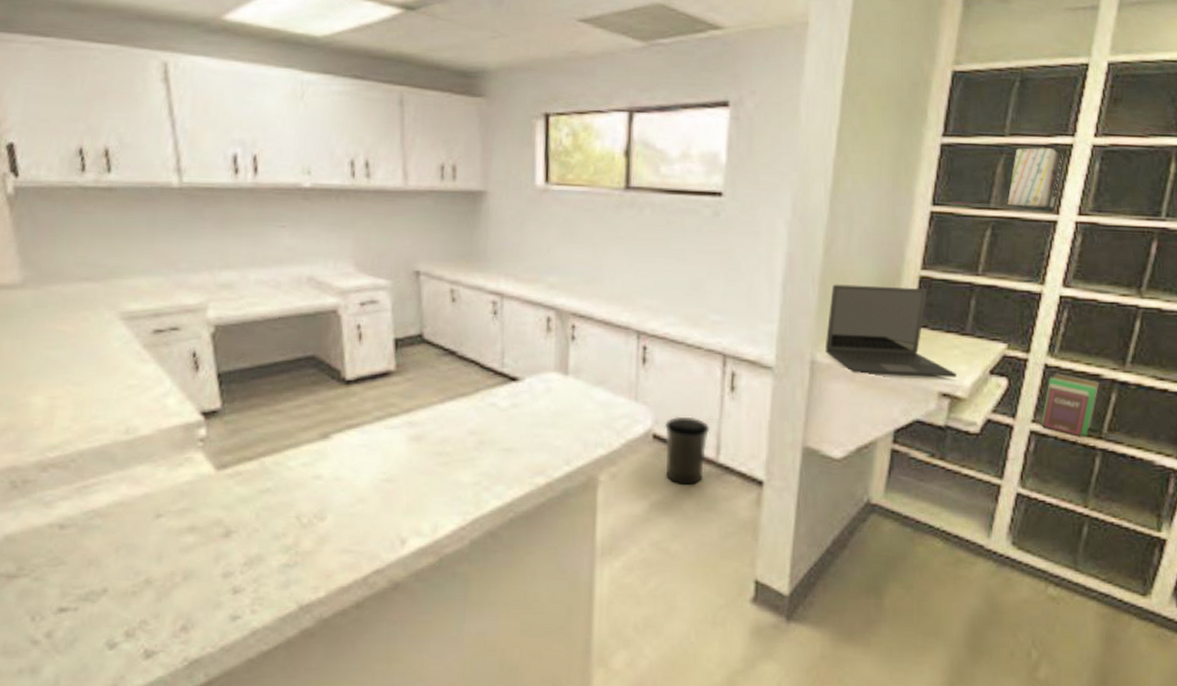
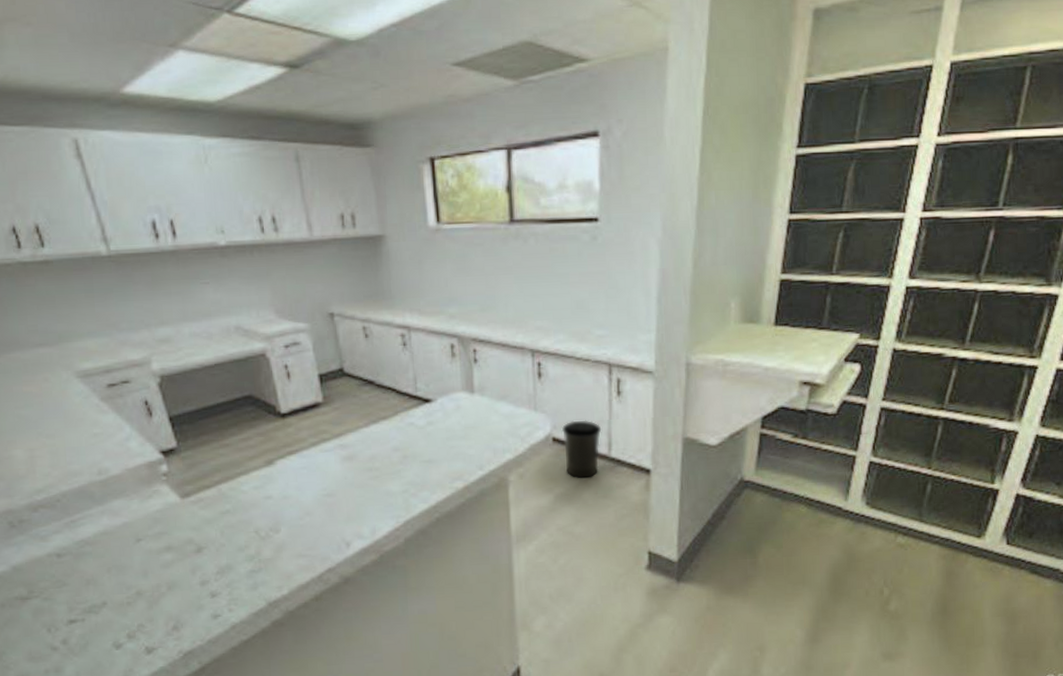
laptop: present [824,284,956,378] -> none [698,291,815,371]
file organizer: present [1007,147,1063,208] -> none [858,150,909,209]
books: present [1041,373,1100,437] -> none [890,355,942,410]

